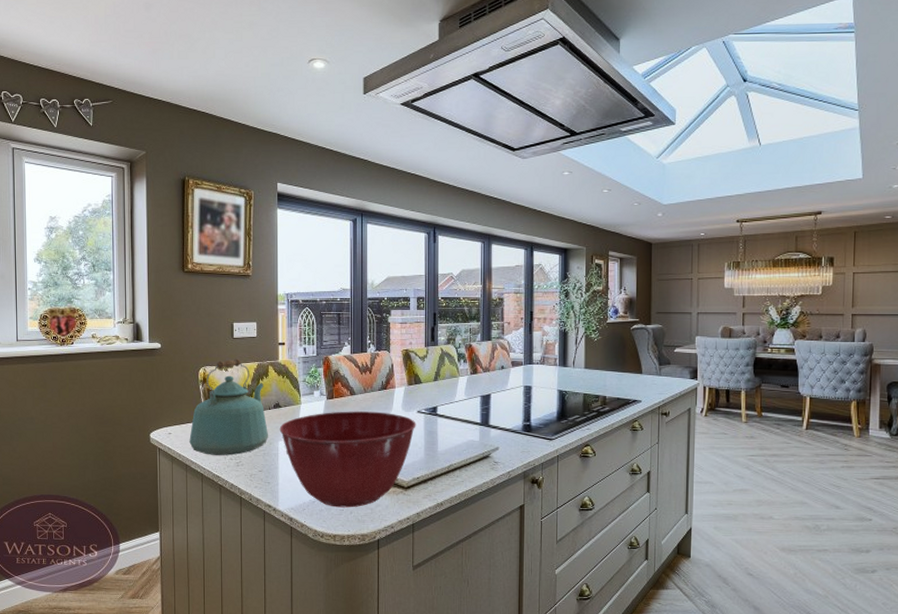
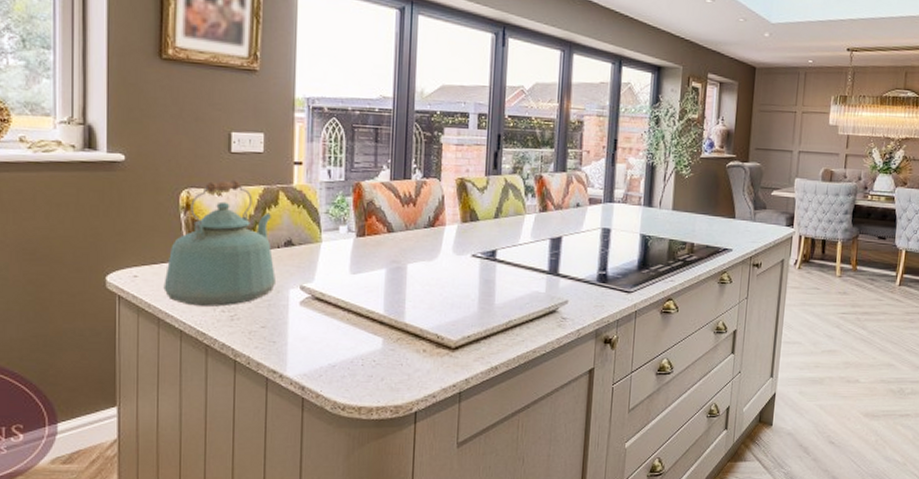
mixing bowl: present [279,411,416,508] -> none [291,252,470,373]

